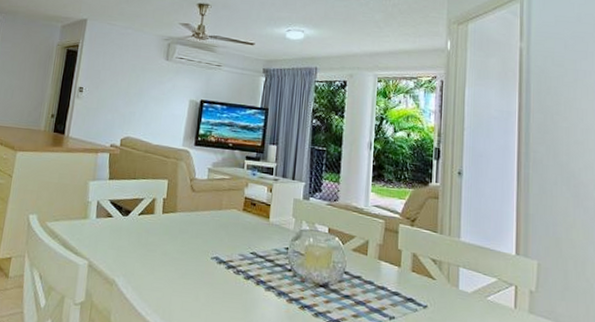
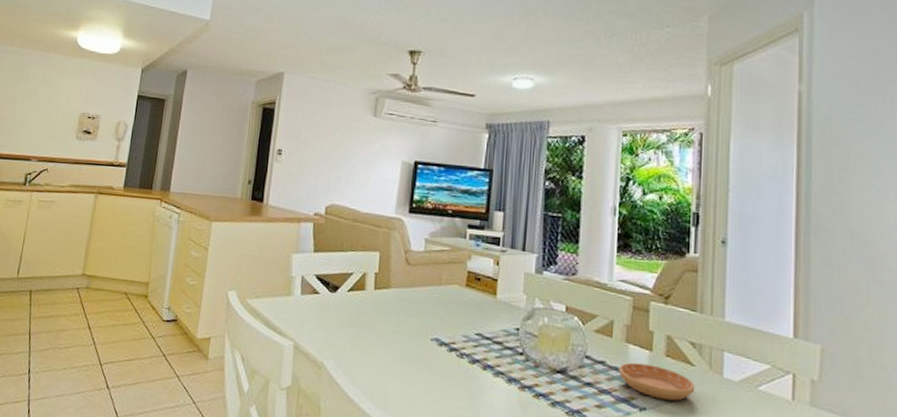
saucer: none [372,277,436,311] -> present [618,362,695,401]

